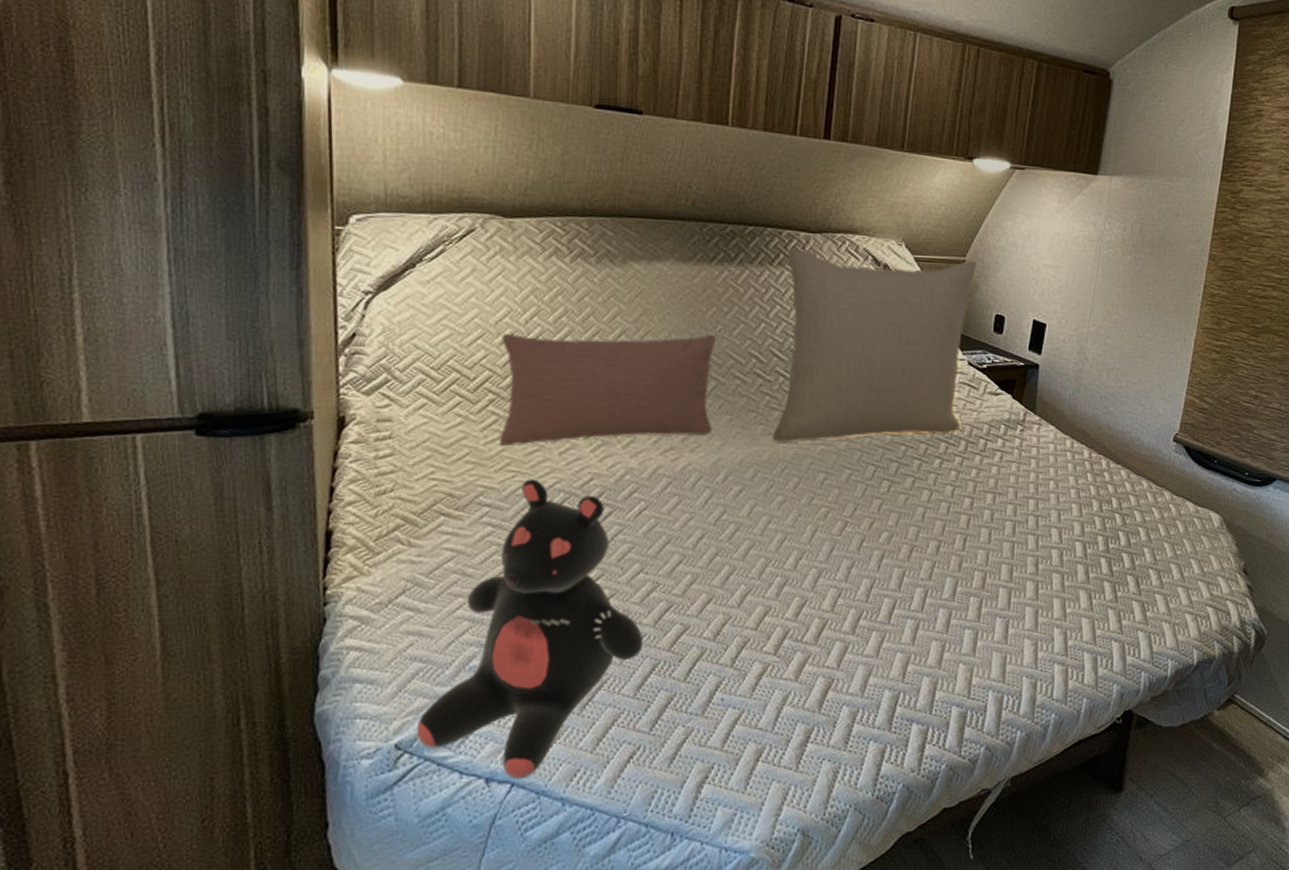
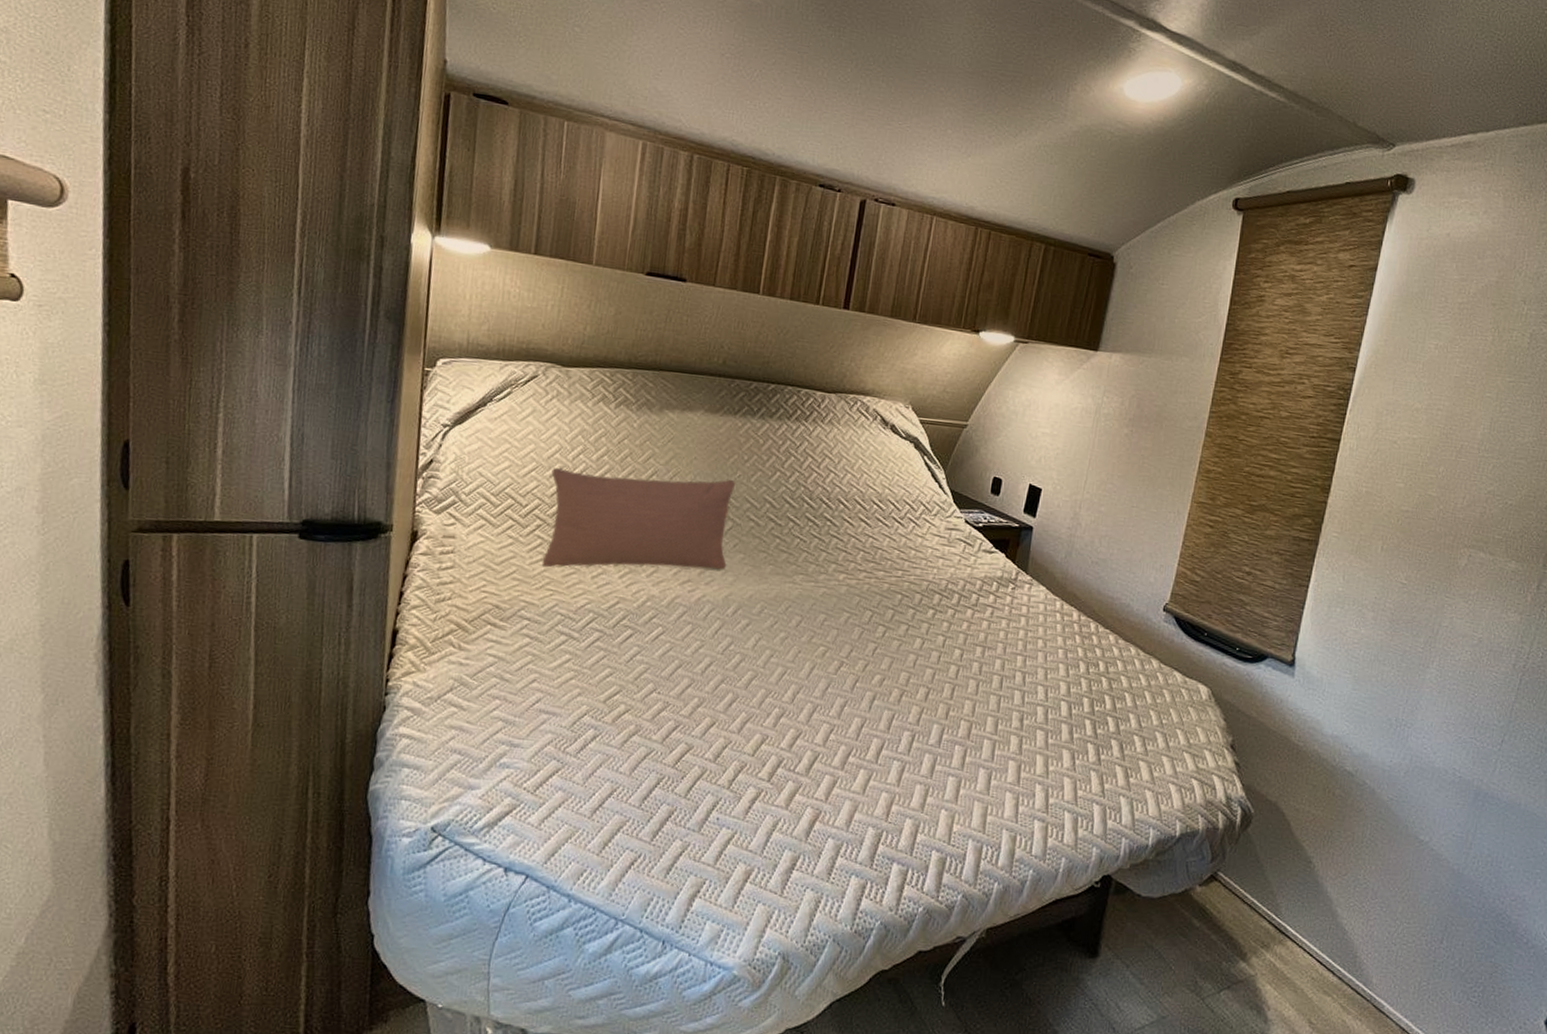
stuffed animal: present [416,479,644,779] -> none [450,598,652,872]
pillow: present [772,249,978,441] -> none [780,406,979,586]

